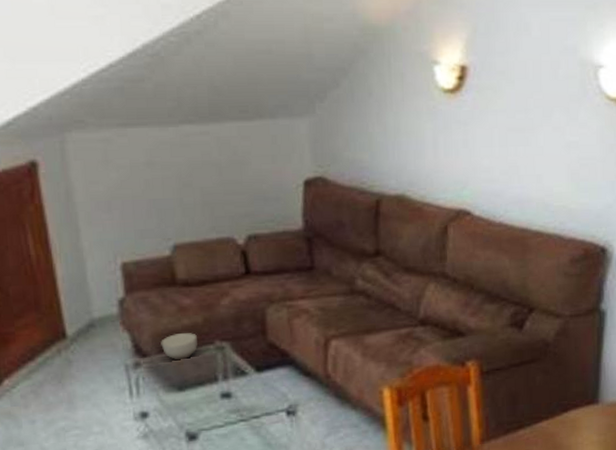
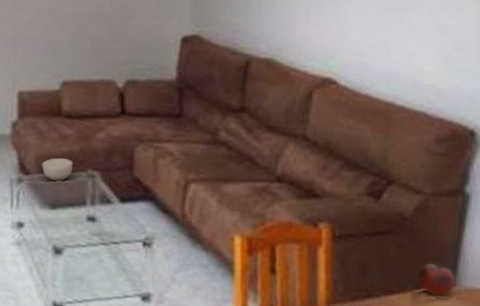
fruit: none [564,383,598,415] -> present [418,263,456,296]

